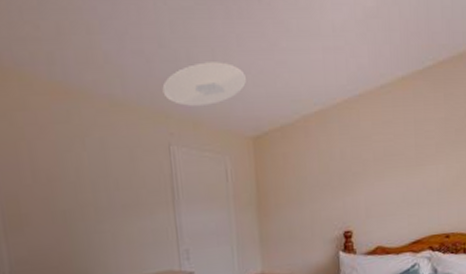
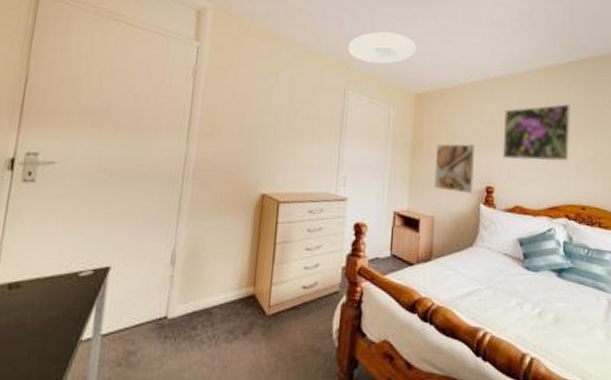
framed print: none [285,187,330,244] -> present [434,144,475,194]
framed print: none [356,121,431,197] -> present [502,104,570,162]

